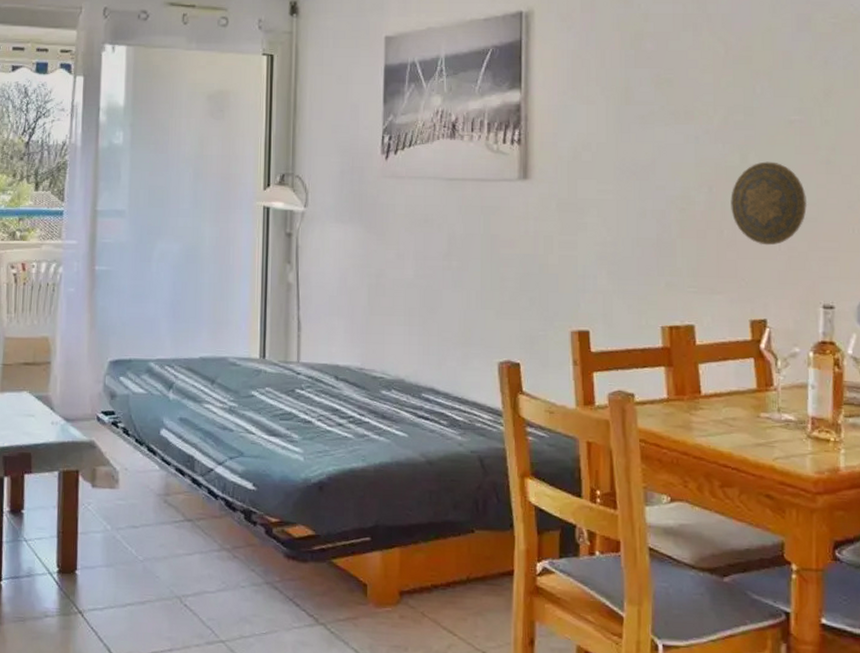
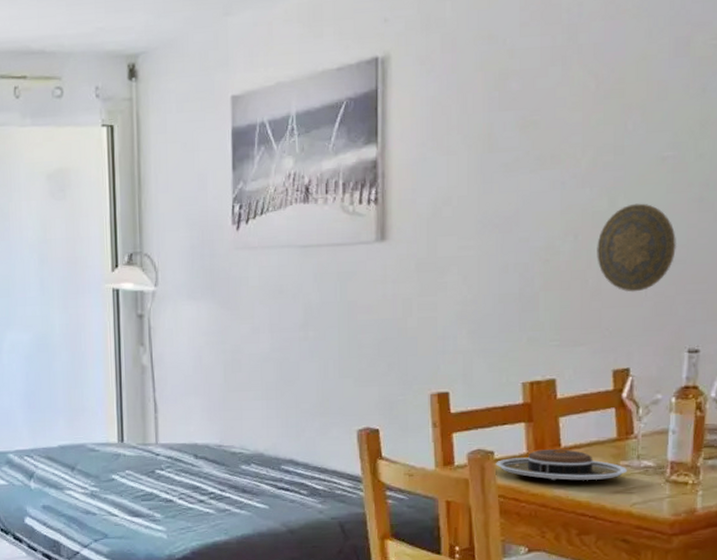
plate: none [636,395,769,431] -> present [496,449,628,481]

